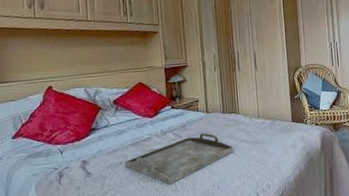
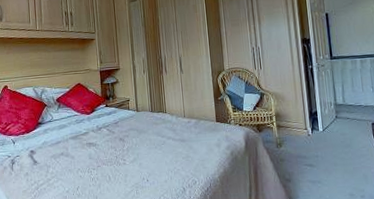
serving tray: present [125,133,234,185] -> none [66,130,162,176]

